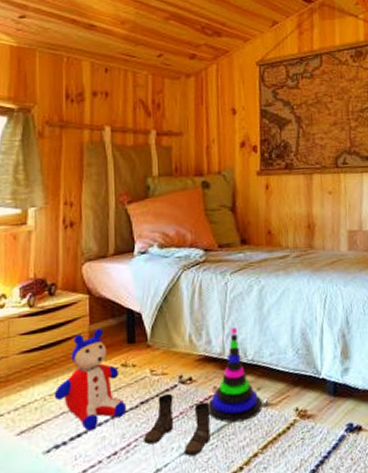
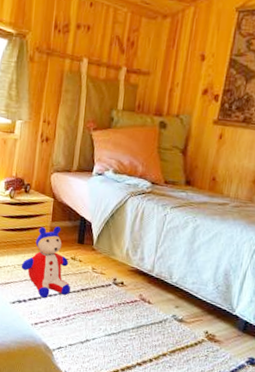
boots: present [144,393,212,456] -> none [80,288,135,340]
stacking toy: present [207,327,262,423] -> none [132,253,178,328]

